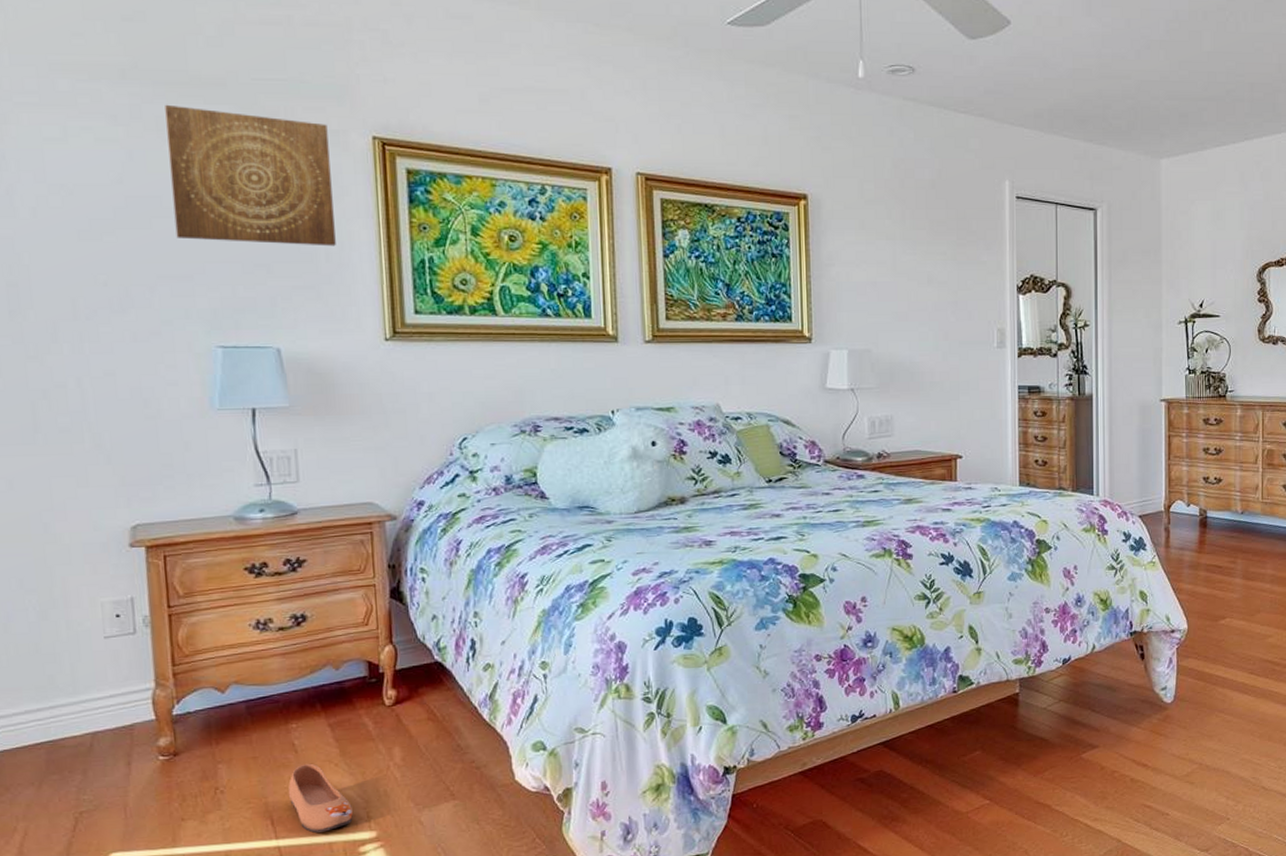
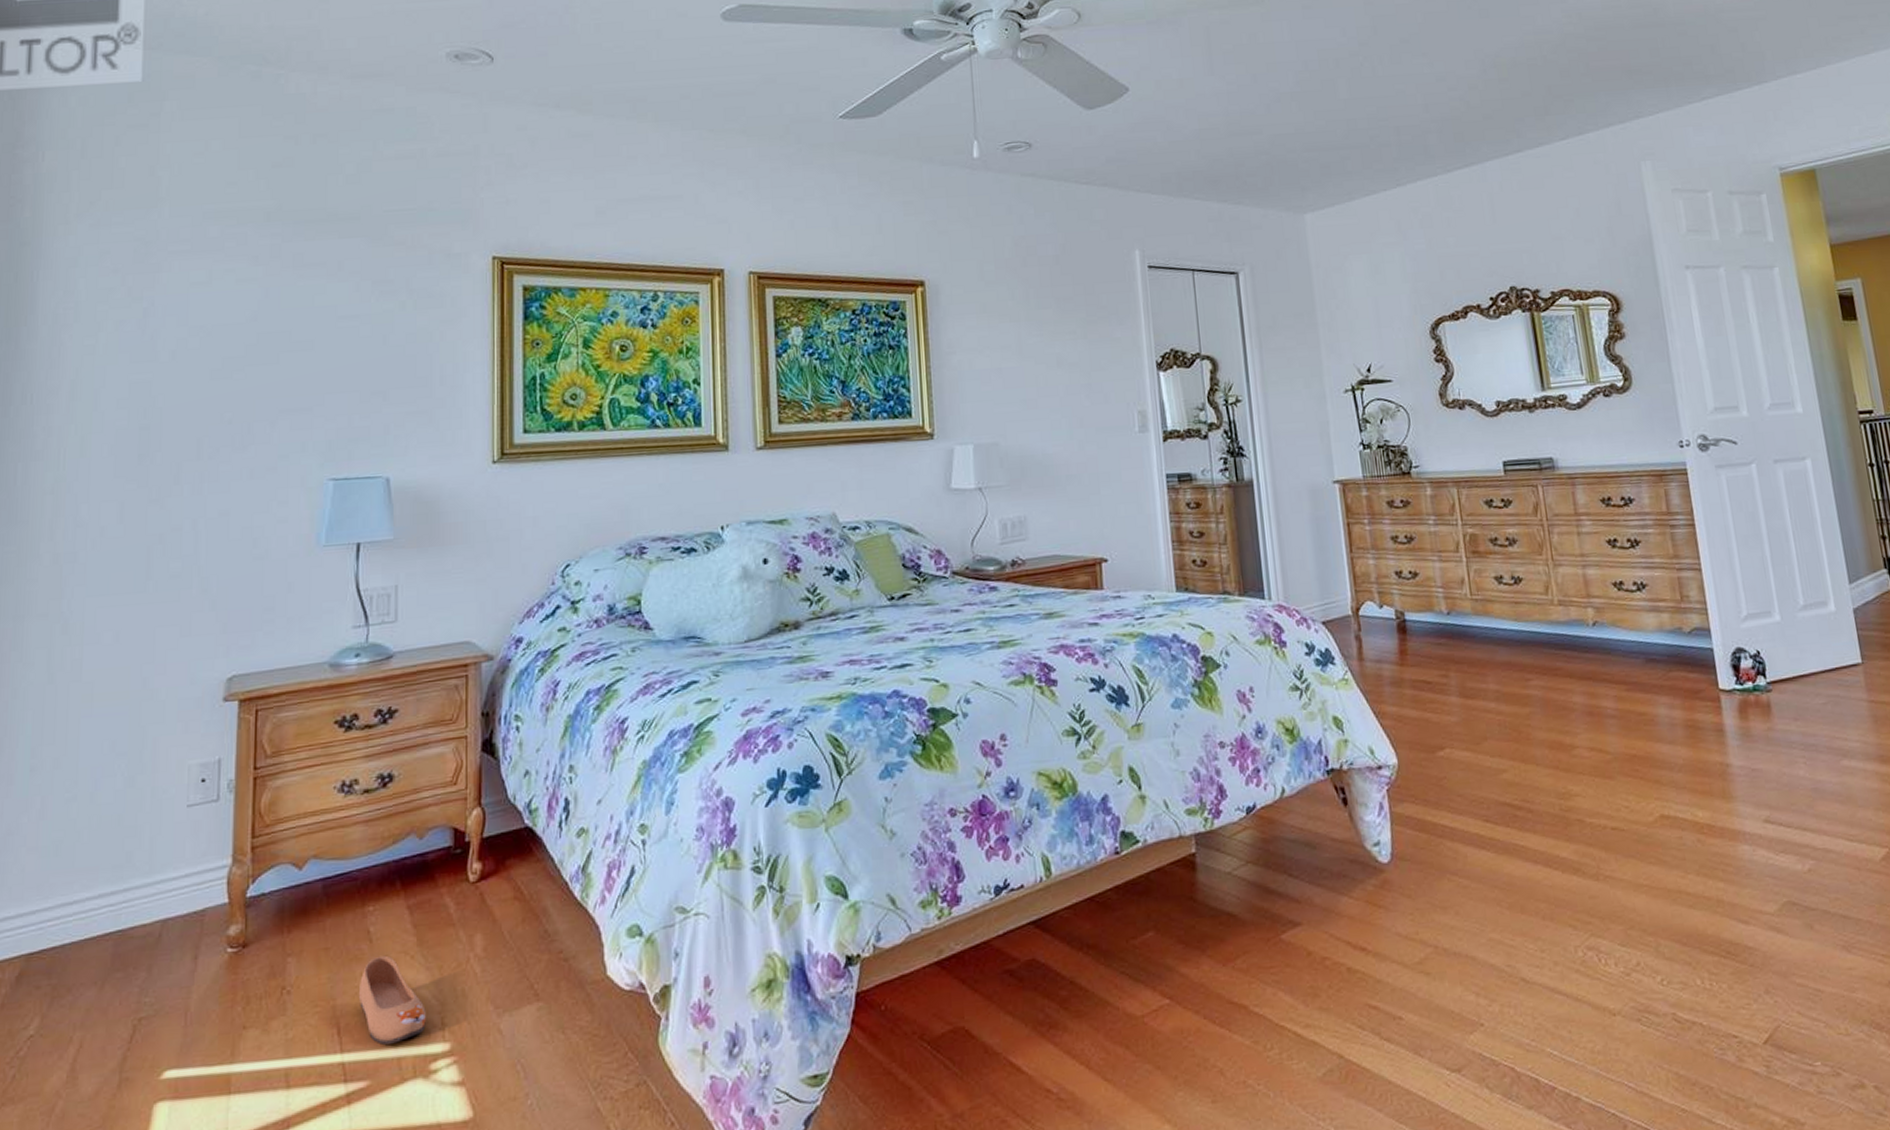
wall art: present [165,104,336,246] -> none [301,241,451,372]

